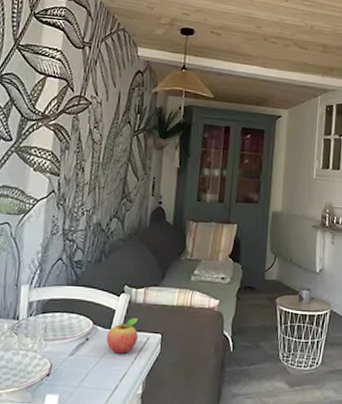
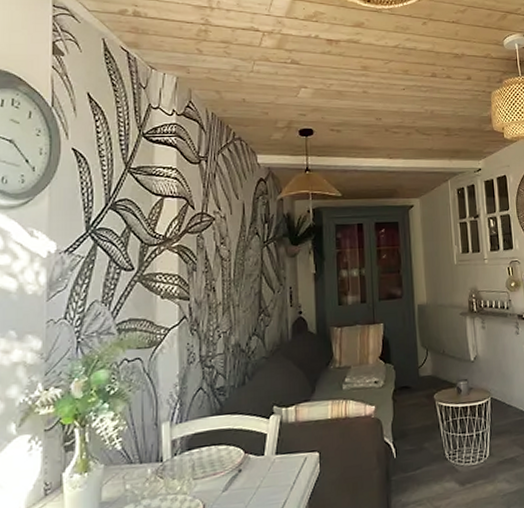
fruit: present [106,318,138,354] -> none [261,439,294,481]

